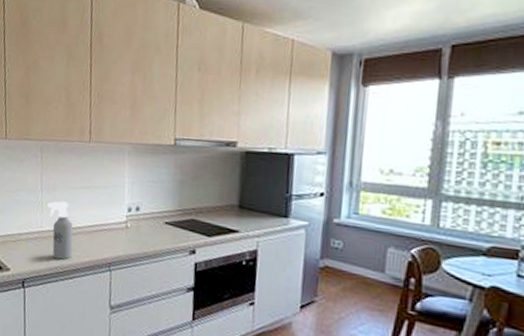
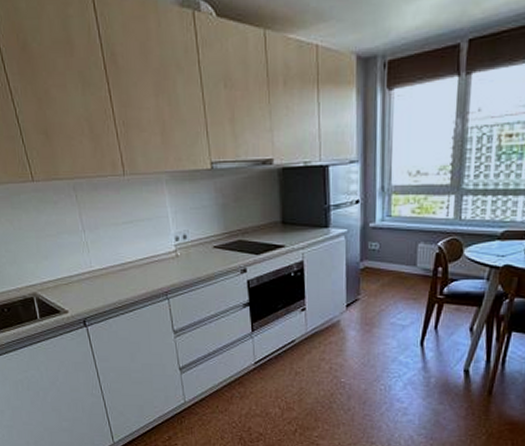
spray bottle: present [47,201,74,260] -> none [93,239,129,295]

